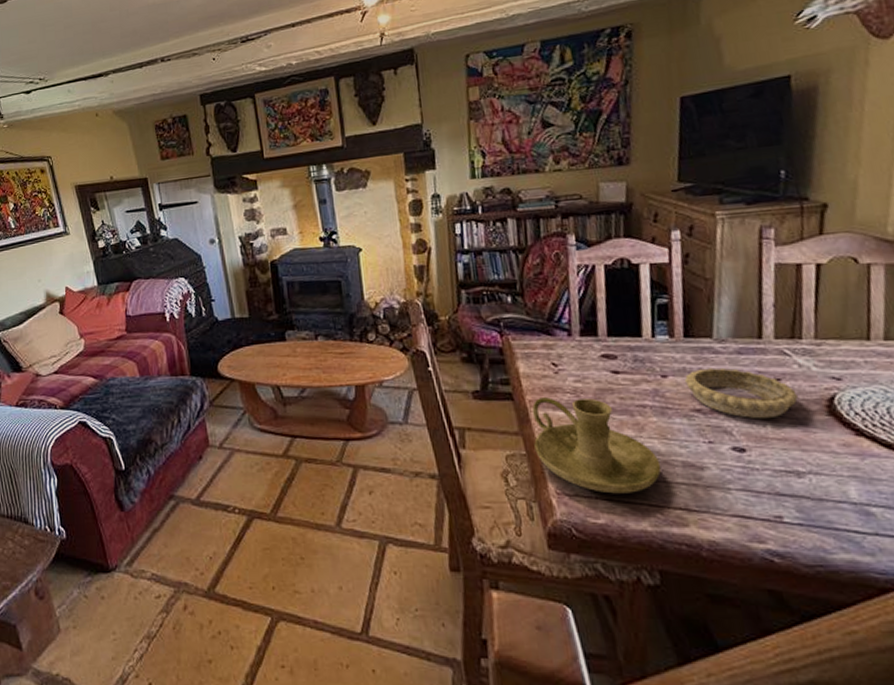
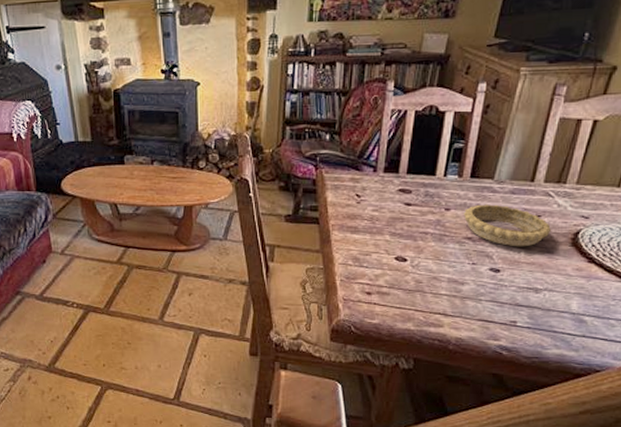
candle holder: present [531,397,662,494] -> none [331,223,431,301]

